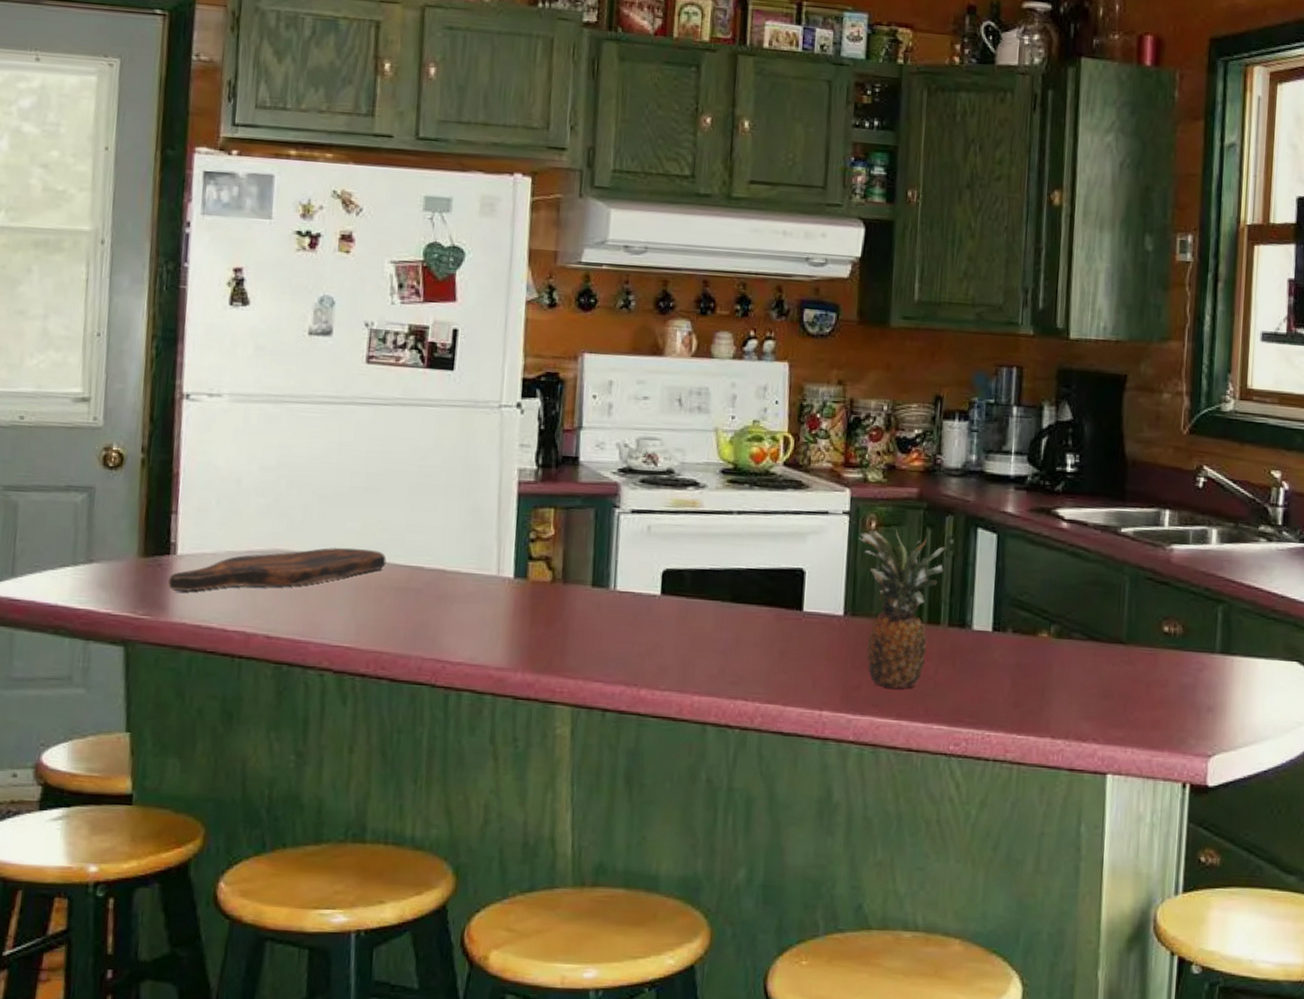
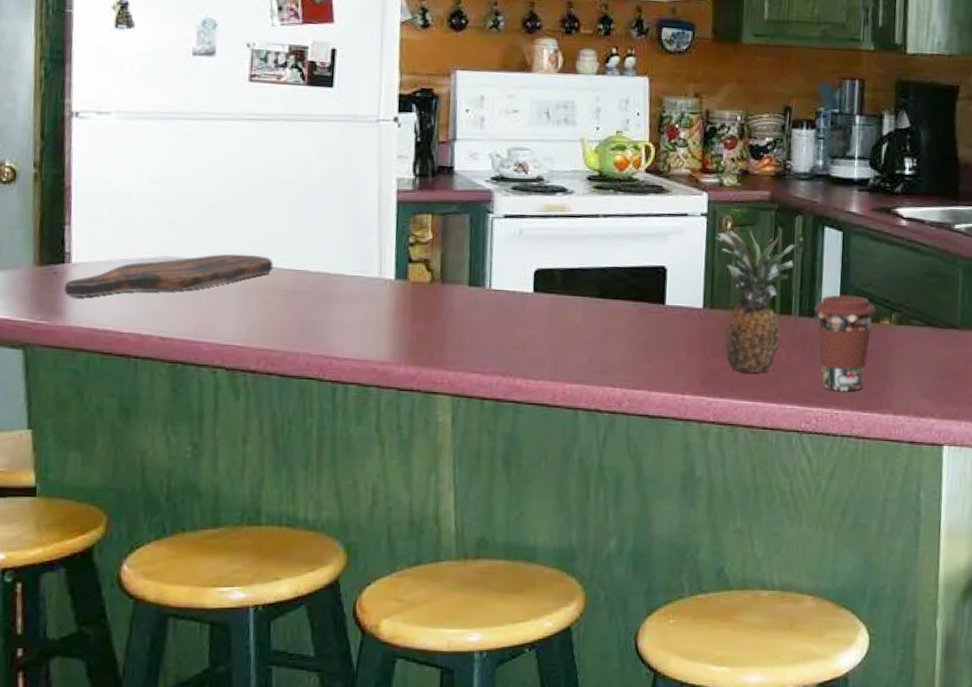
coffee cup: none [965,603,1033,711] -> present [814,295,876,391]

